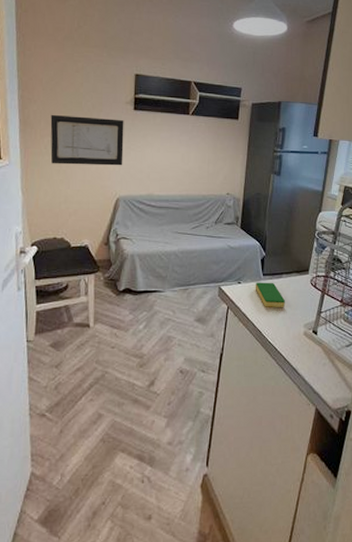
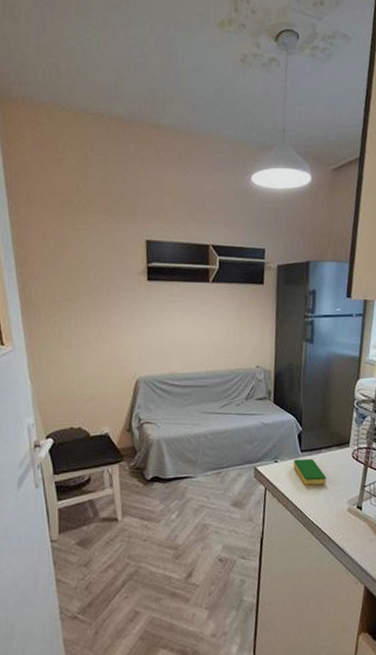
wall art: present [50,114,124,166] -> none [55,291,140,347]

